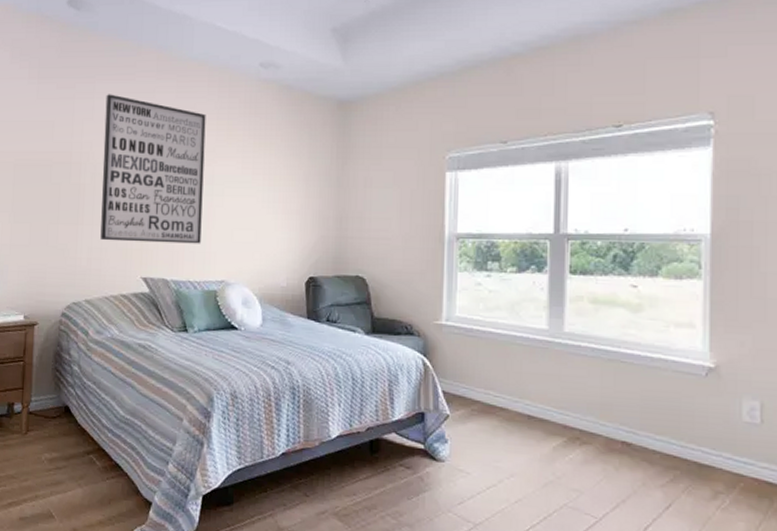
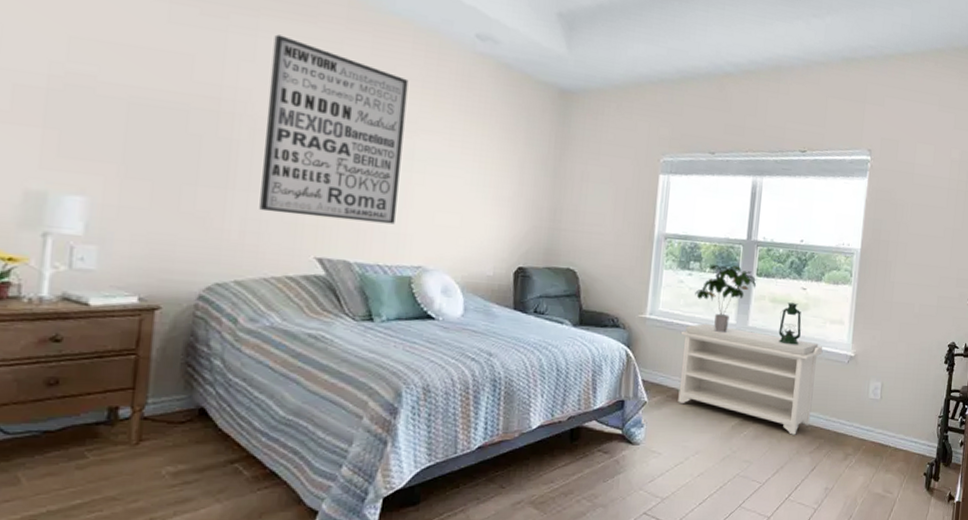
bench: none [482,330,668,463] -> present [678,324,823,435]
potted plant: none [496,263,571,341] -> present [695,264,757,334]
lantern: none [604,300,635,354] -> present [778,300,802,345]

